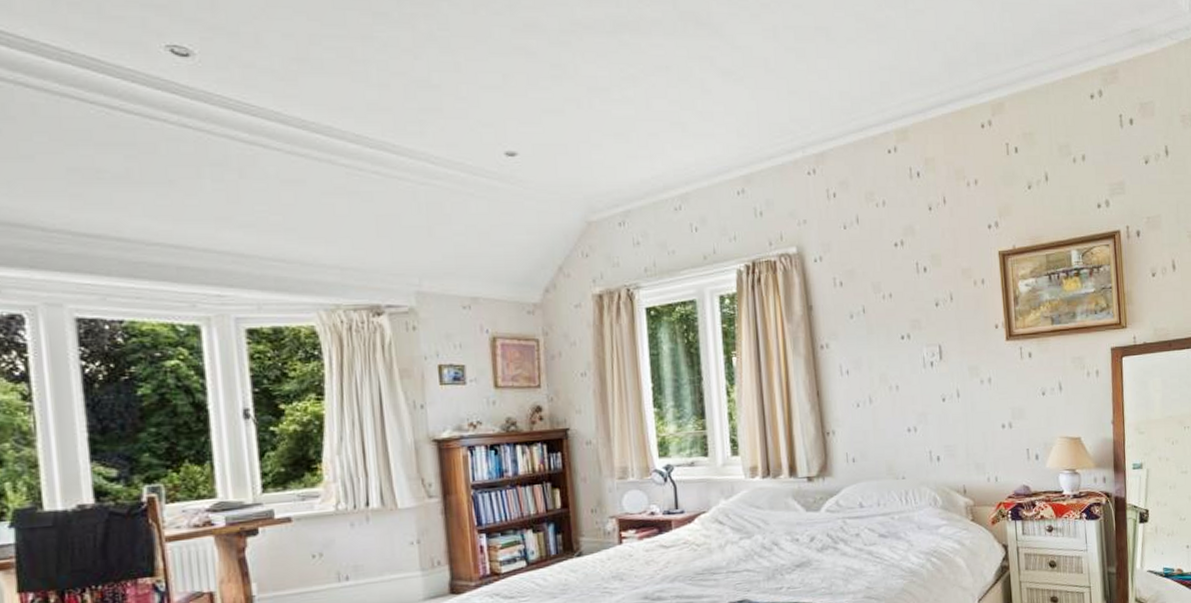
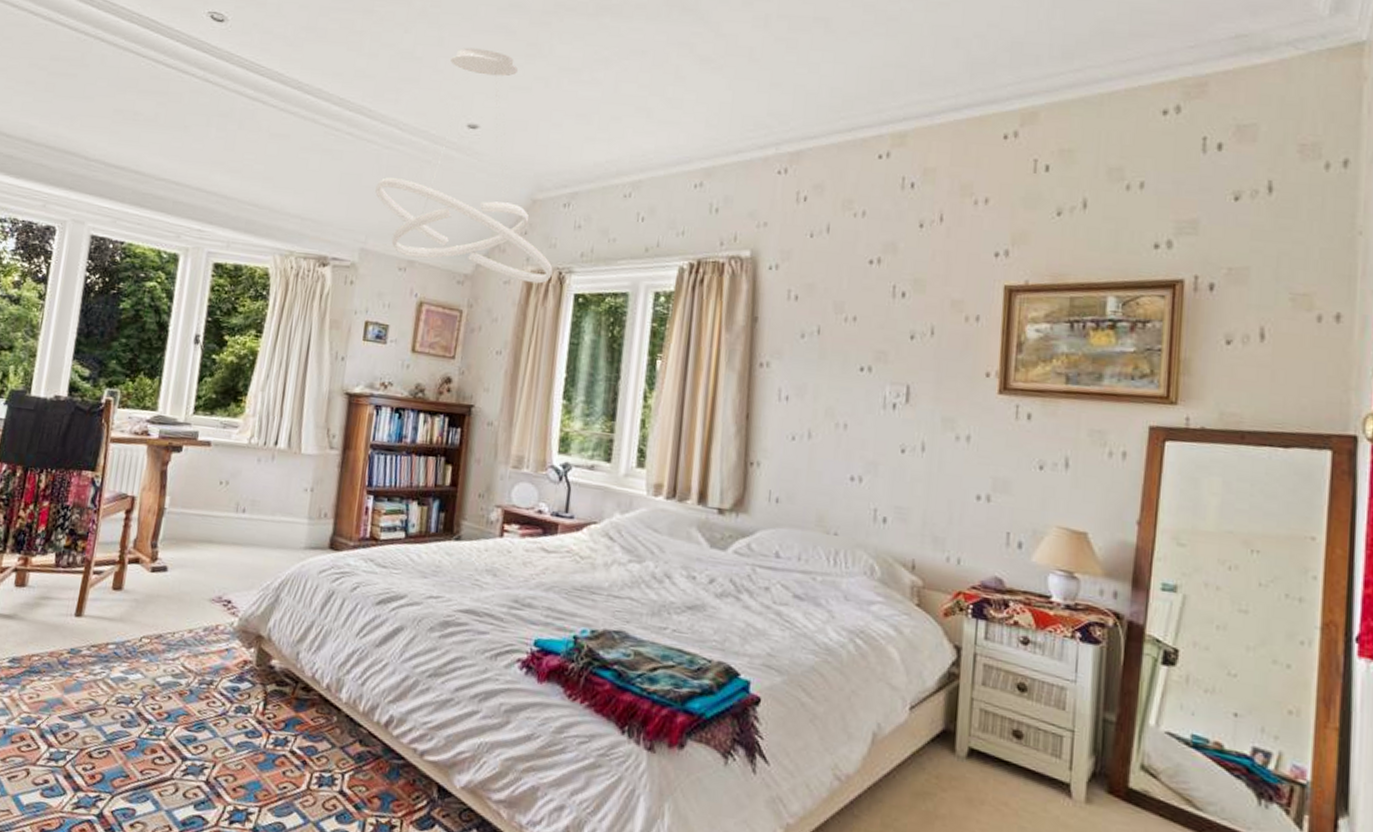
ceiling light fixture: none [419,72,621,303] -> present [375,47,553,284]

